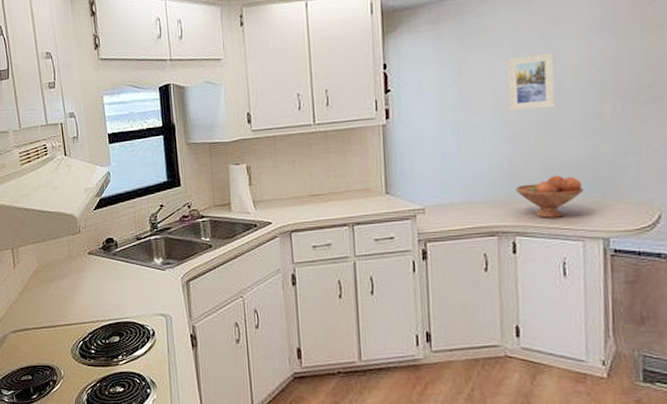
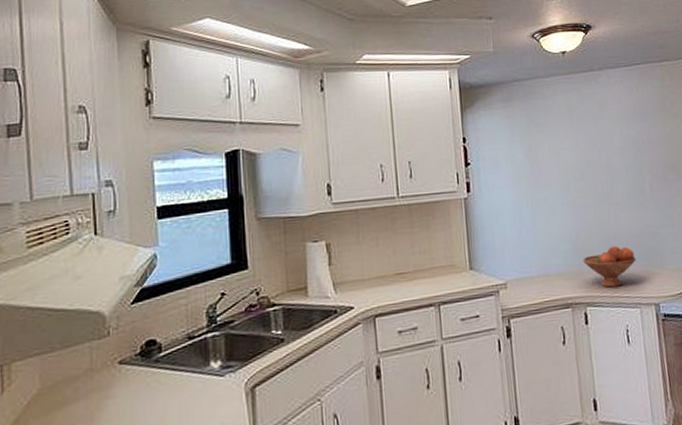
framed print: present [507,52,556,111] -> none [568,134,609,186]

